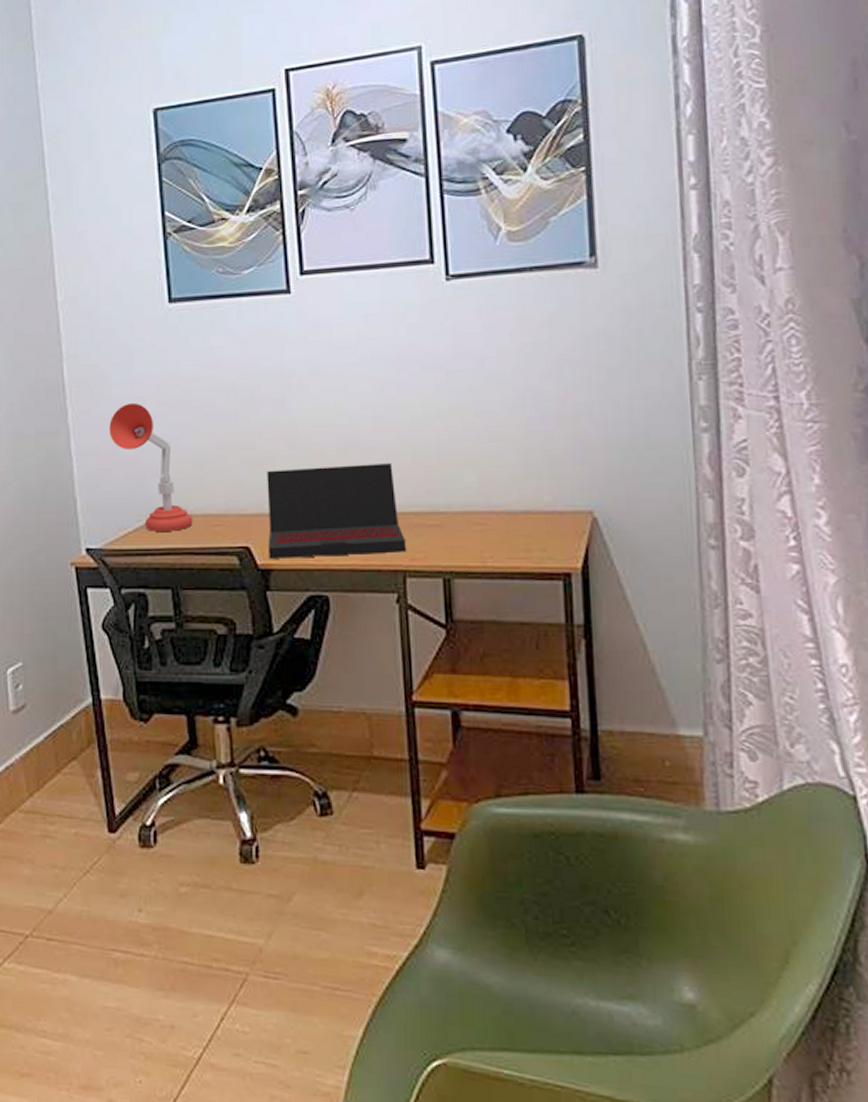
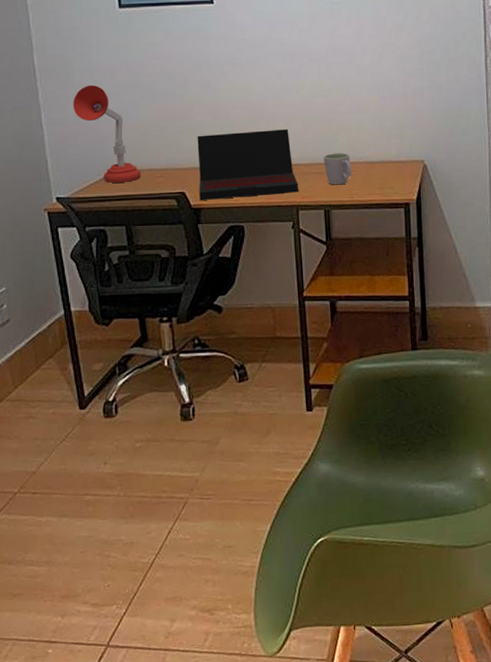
mug: none [442,497,484,544] -> present [323,152,352,185]

